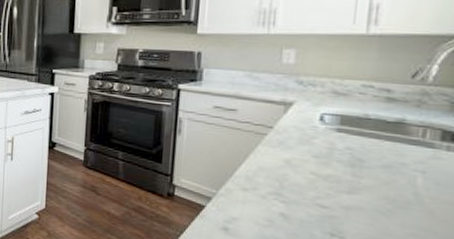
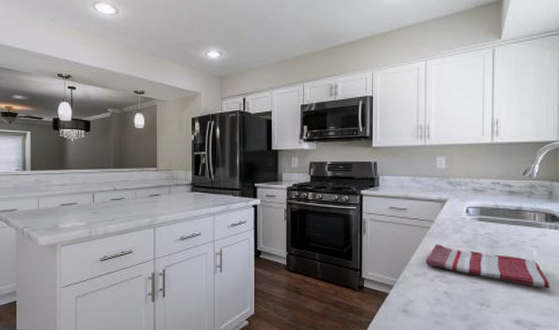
dish towel: none [257,155,440,228] -> present [425,244,551,289]

